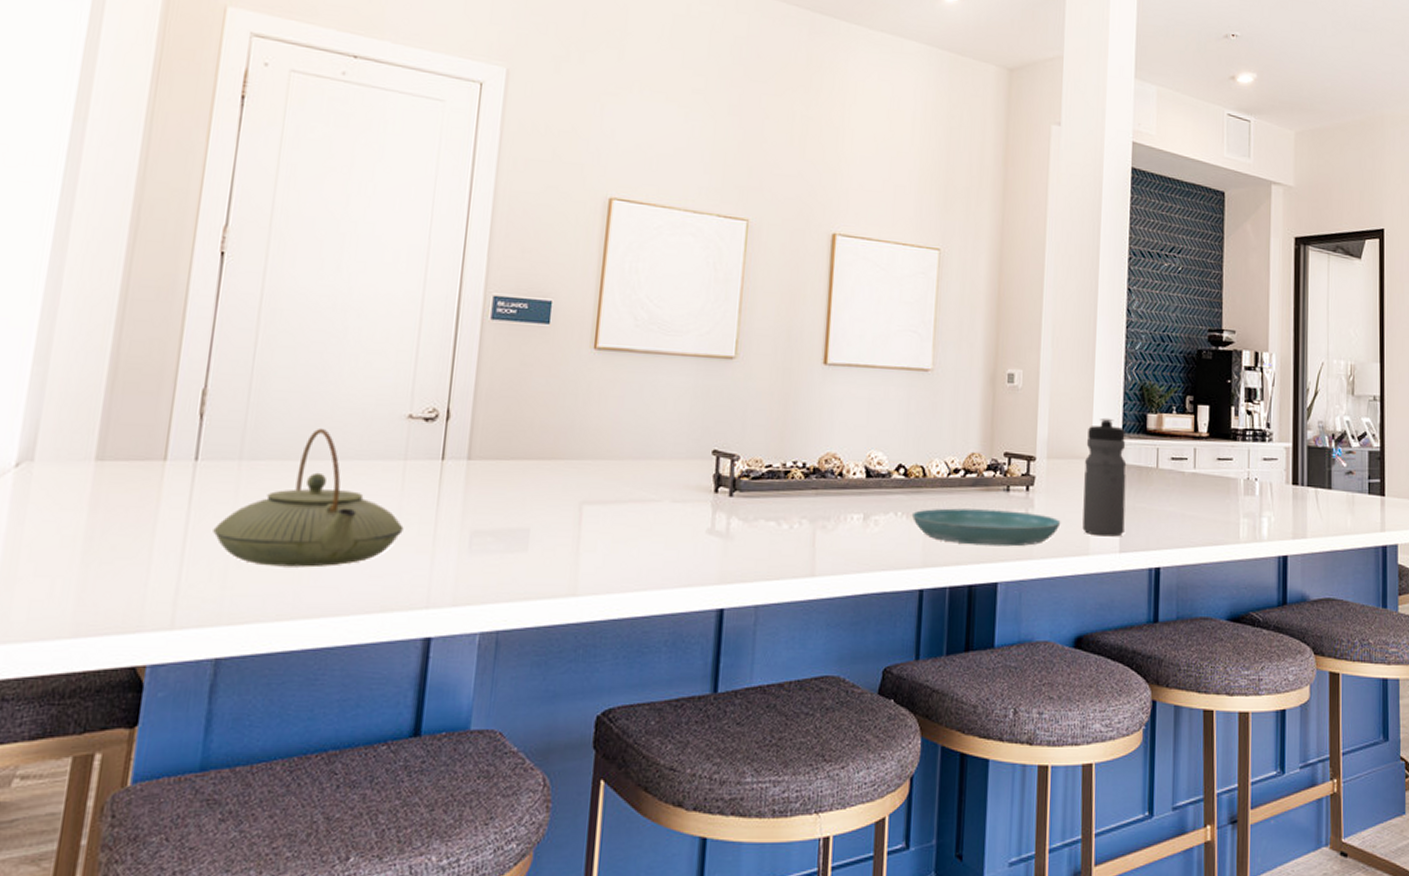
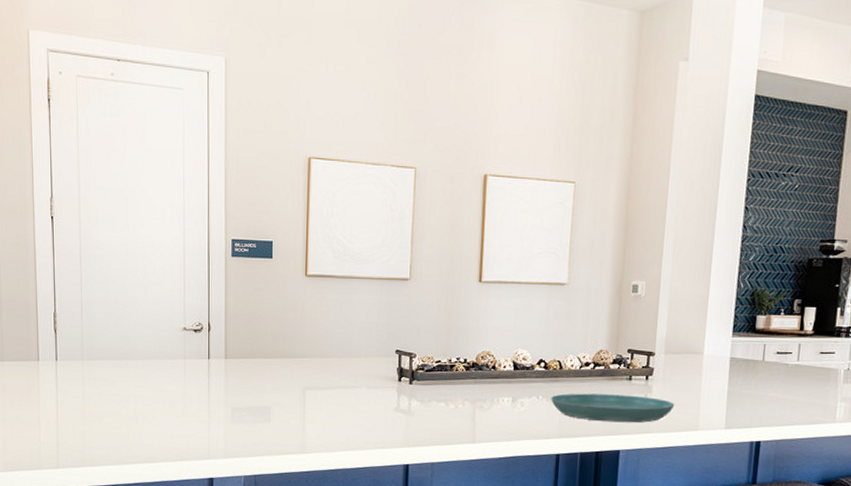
teapot: present [213,428,404,568] -> none [73,338,188,431]
water bottle: present [1082,417,1127,537] -> none [693,319,736,416]

